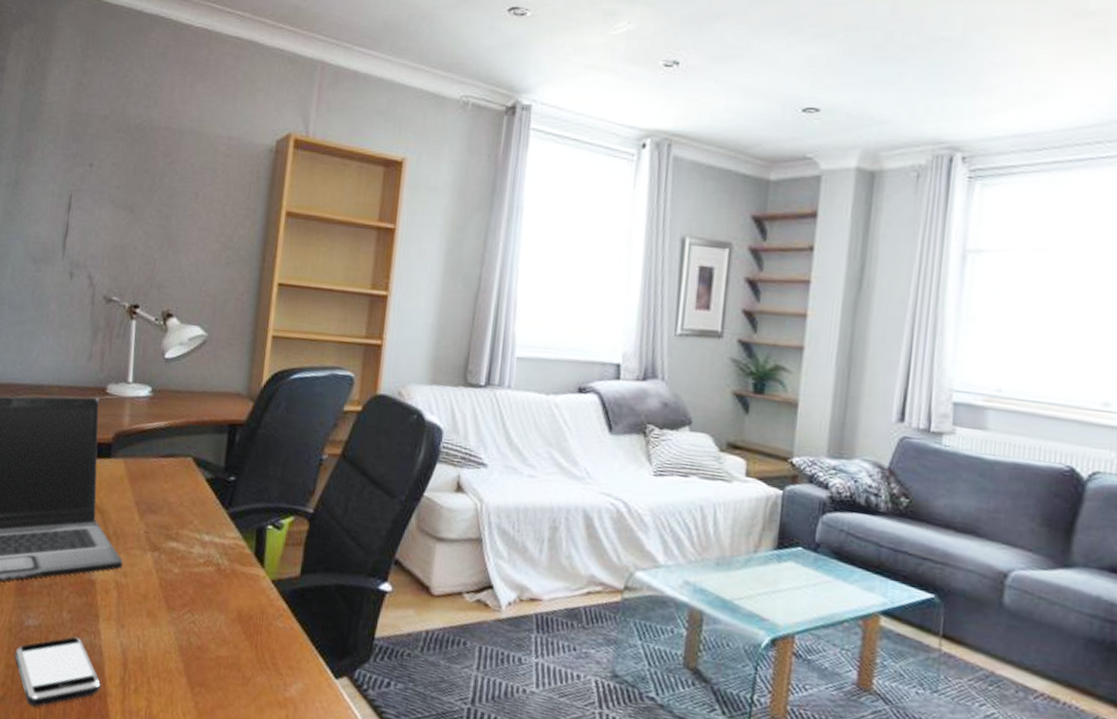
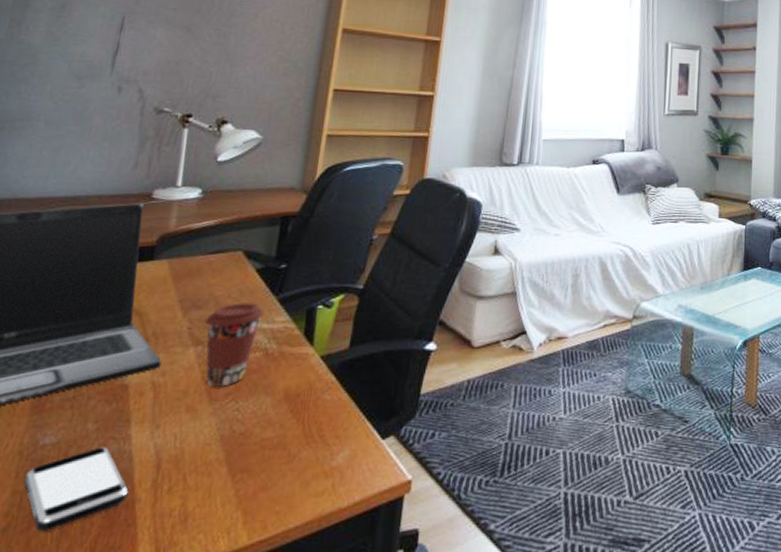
coffee cup: none [160,512,215,597] -> present [205,303,264,387]

